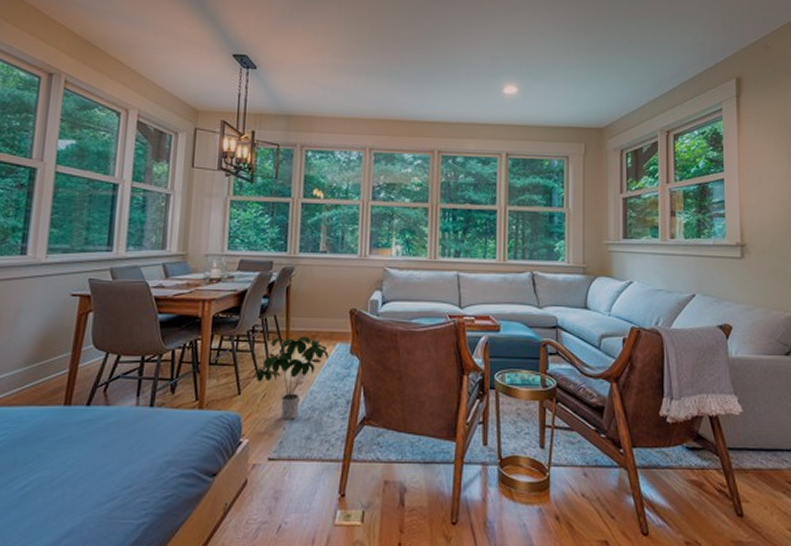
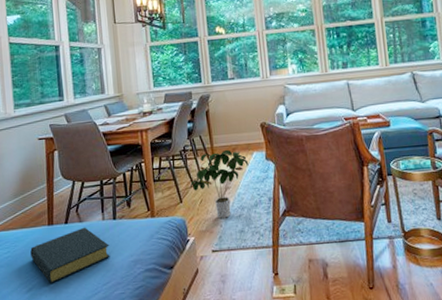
hardback book: none [34,412,139,481] -> present [30,227,110,283]

